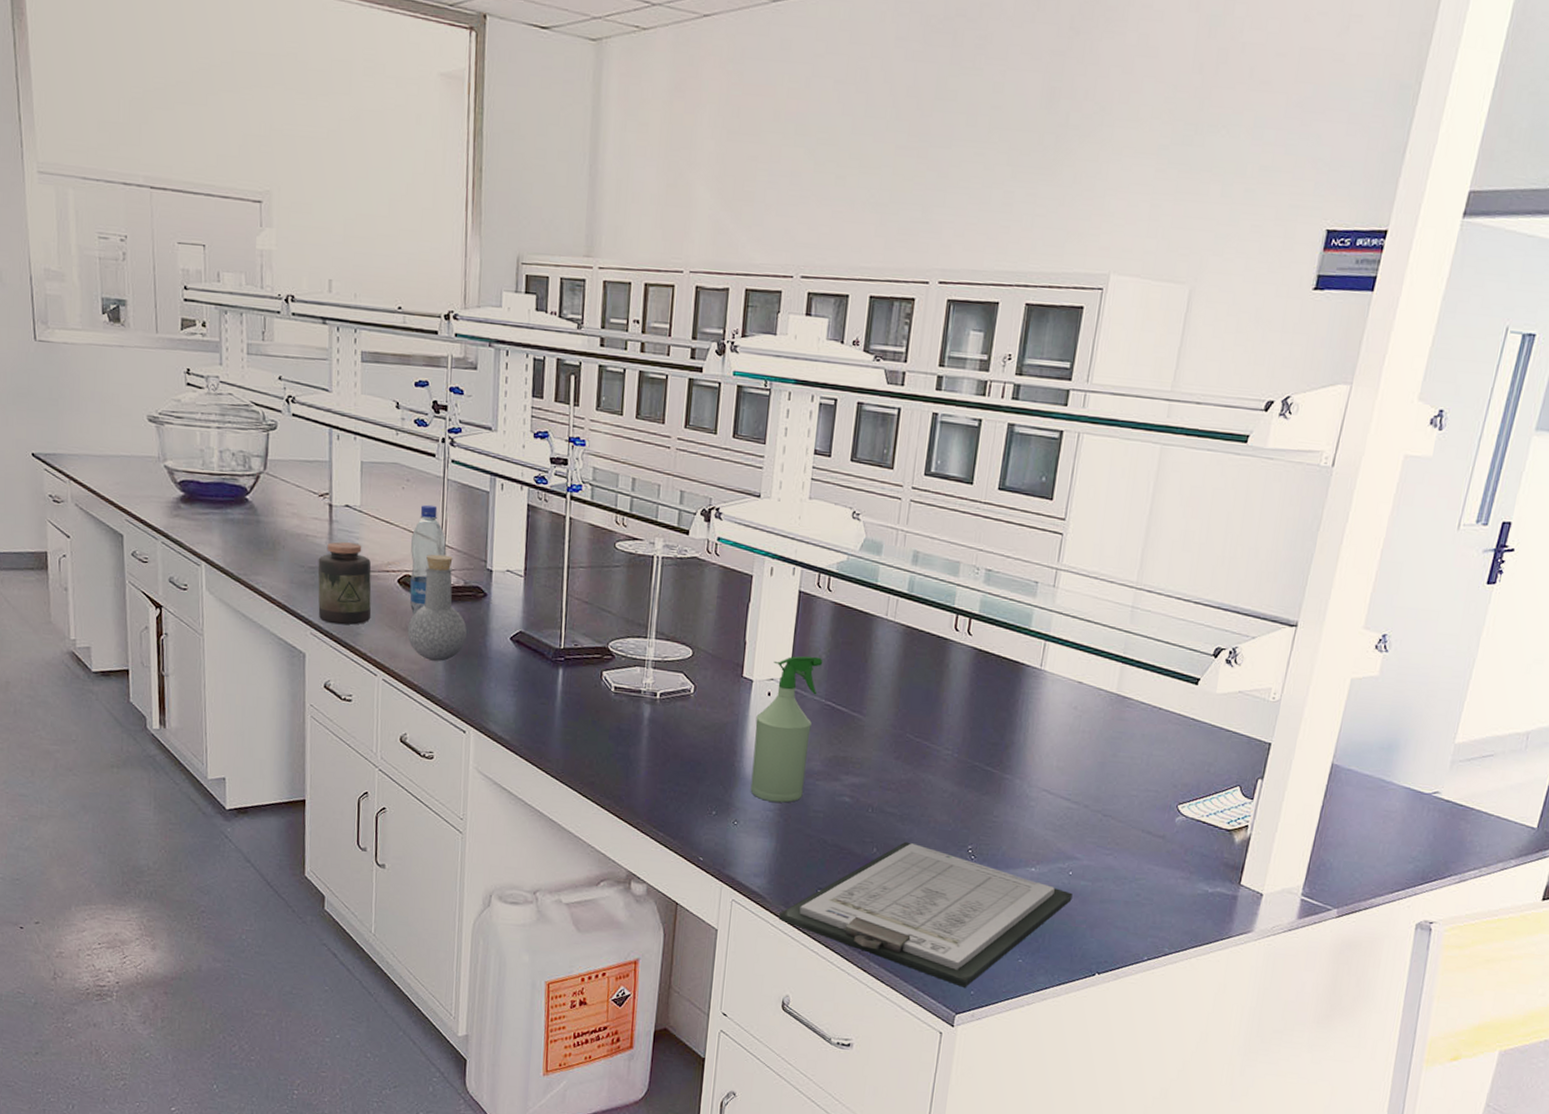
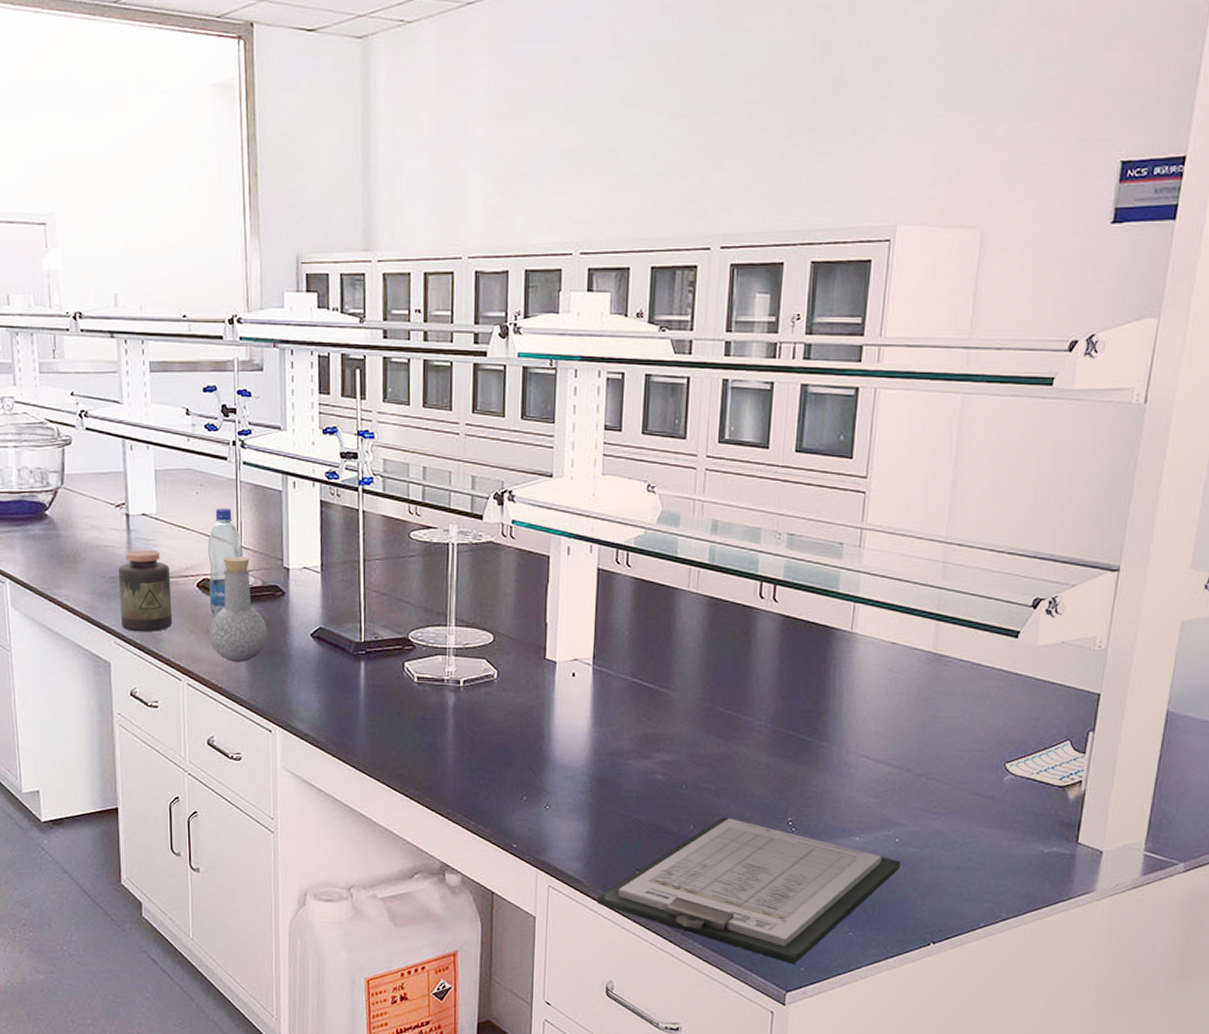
spray bottle: present [750,656,822,803] -> none [560,633,626,784]

